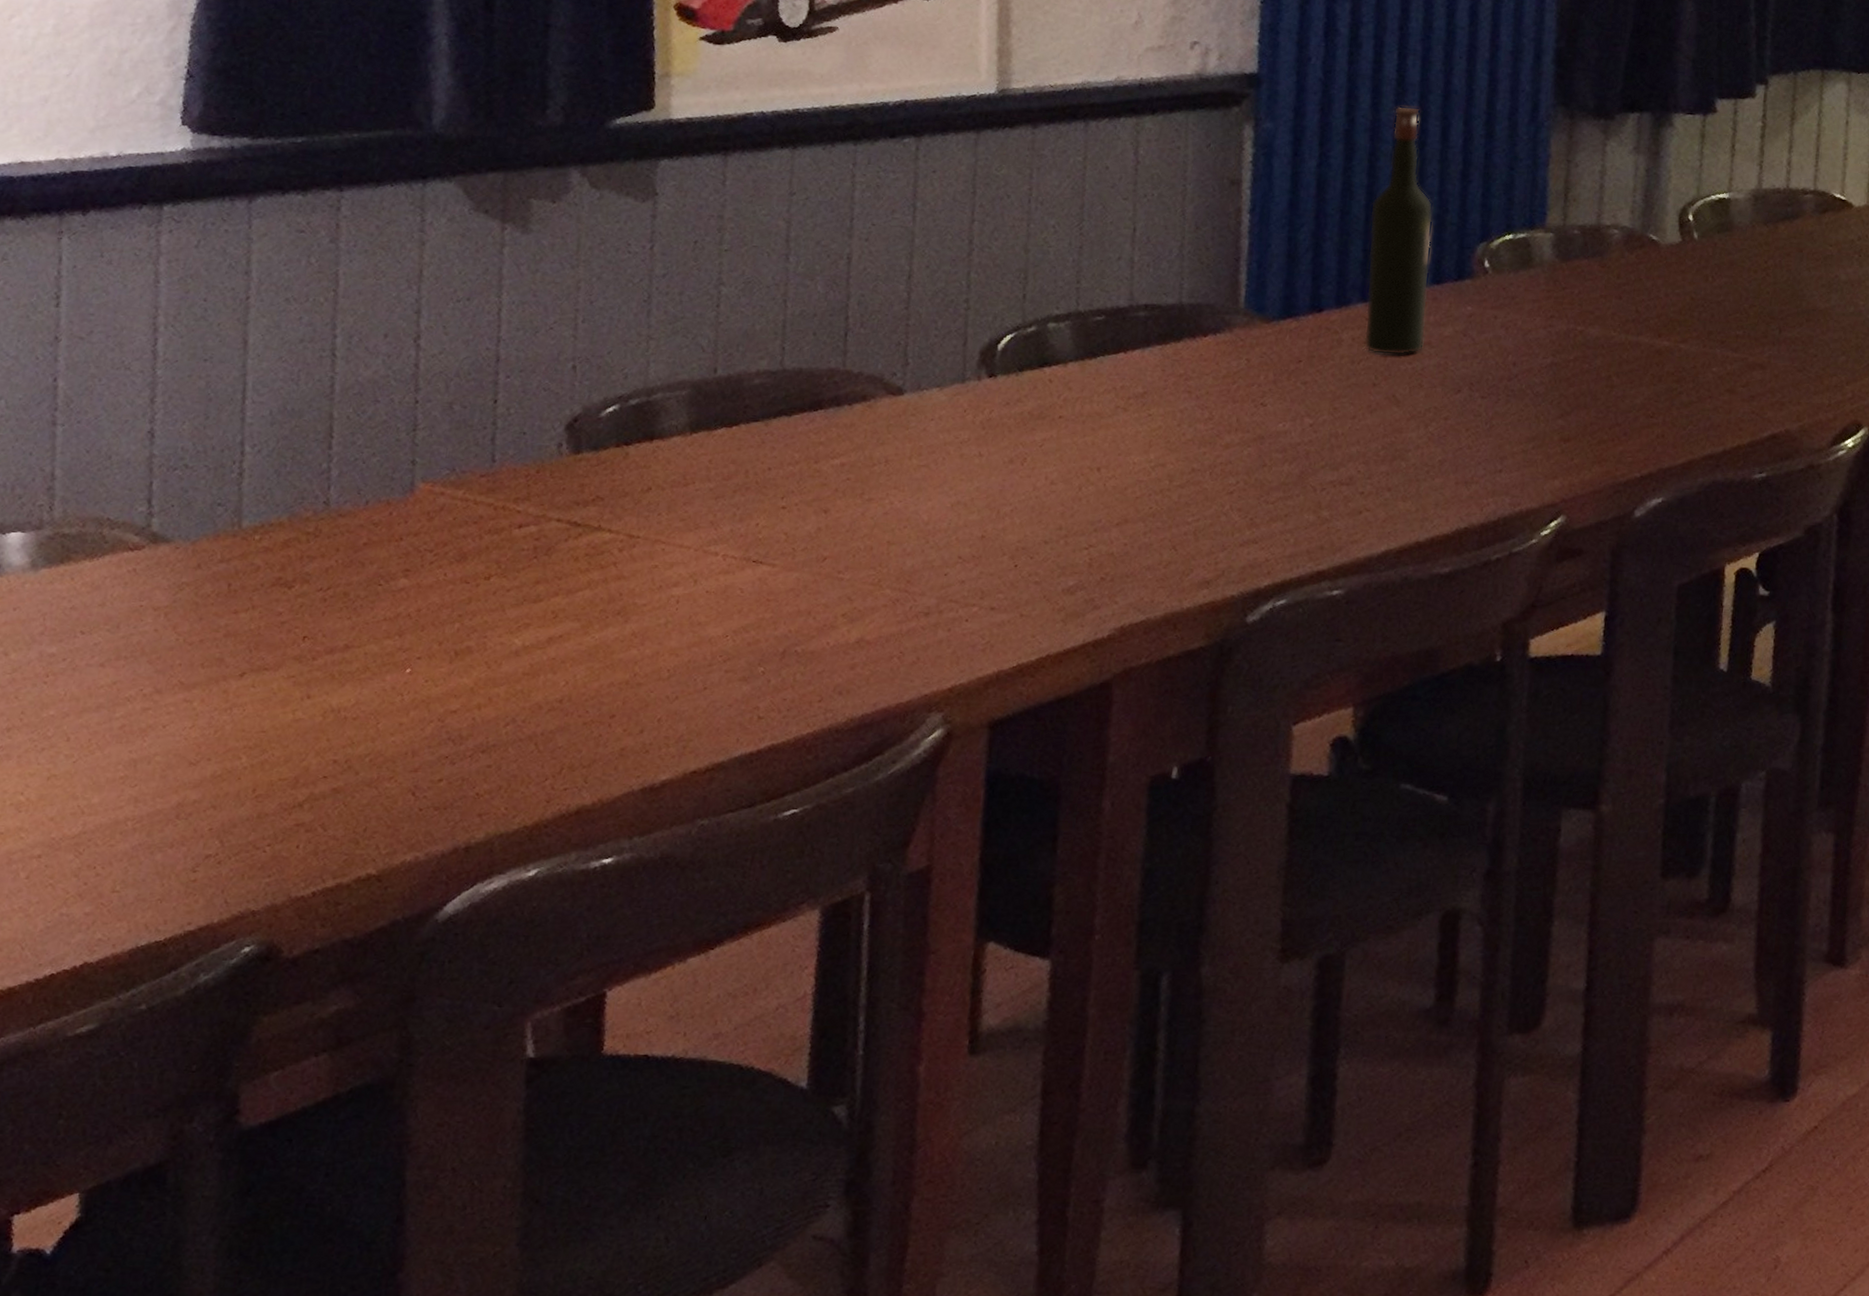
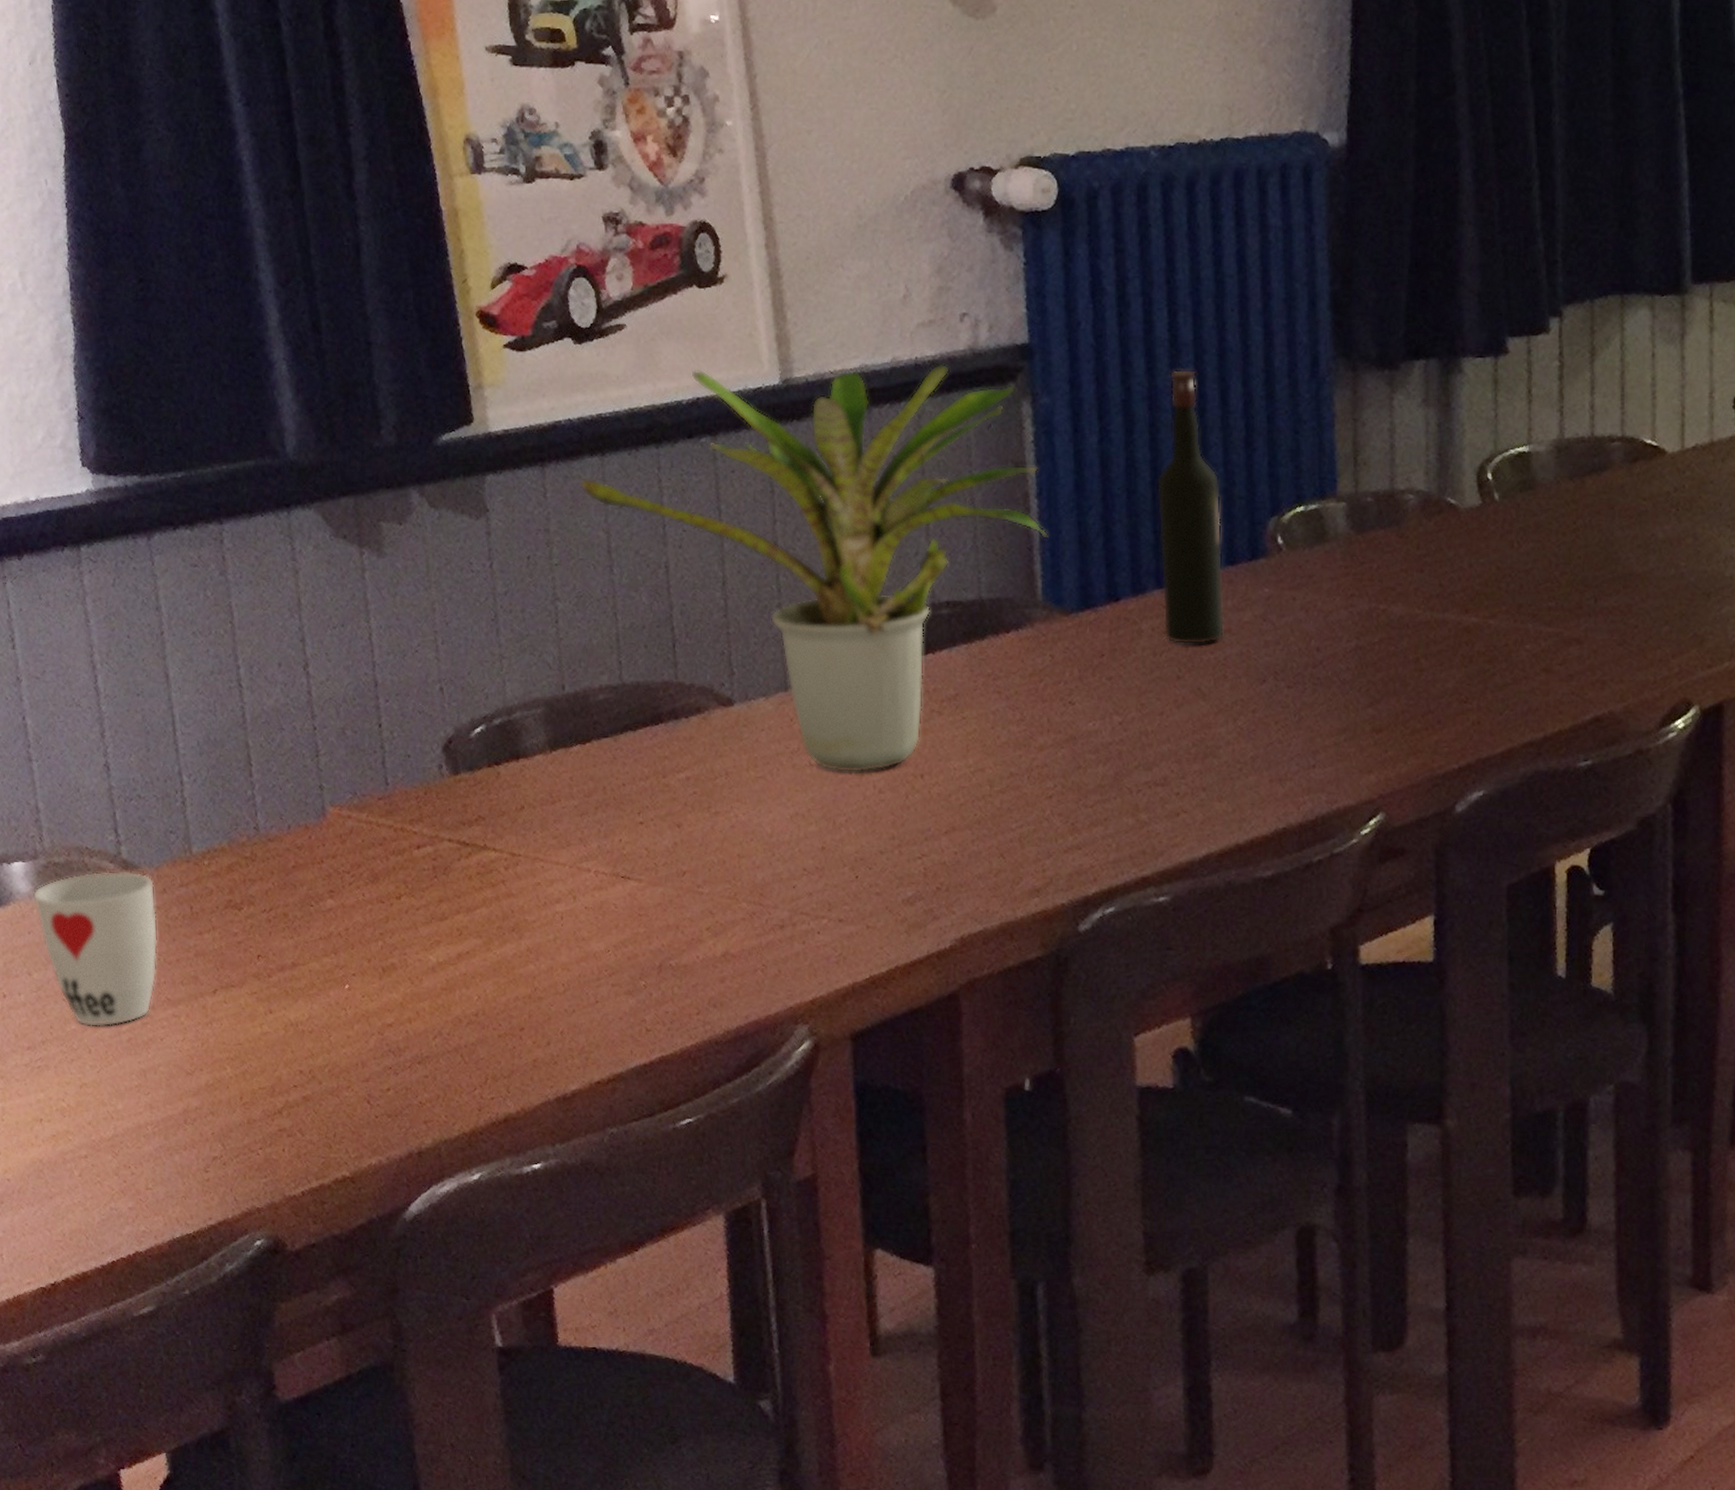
cup: none [27,544,187,712] -> present [33,870,158,1027]
potted plant: none [764,74,1257,465] -> present [580,363,1048,774]

